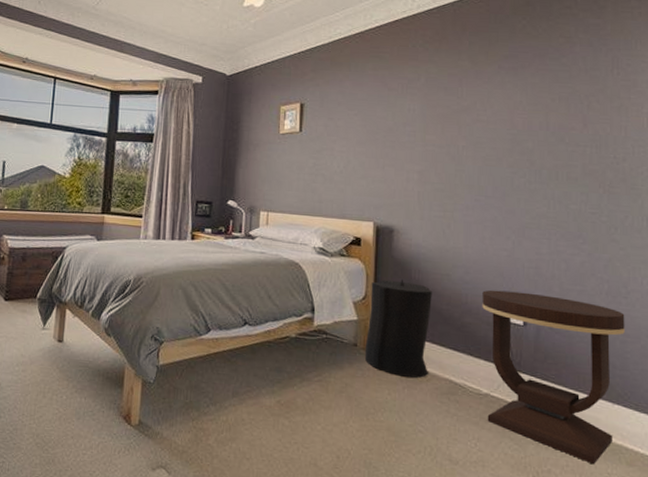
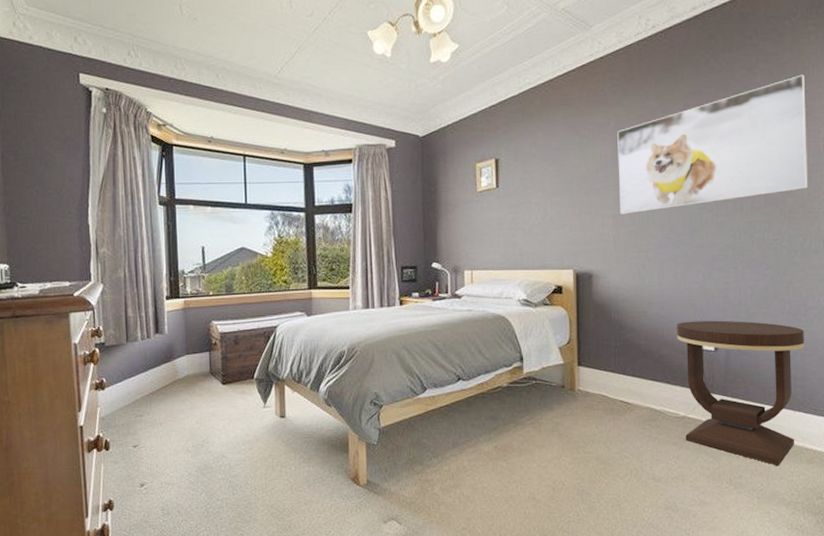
trash can: present [364,279,432,378] -> none [572,321,631,410]
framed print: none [426,48,631,171] -> present [617,74,808,214]

